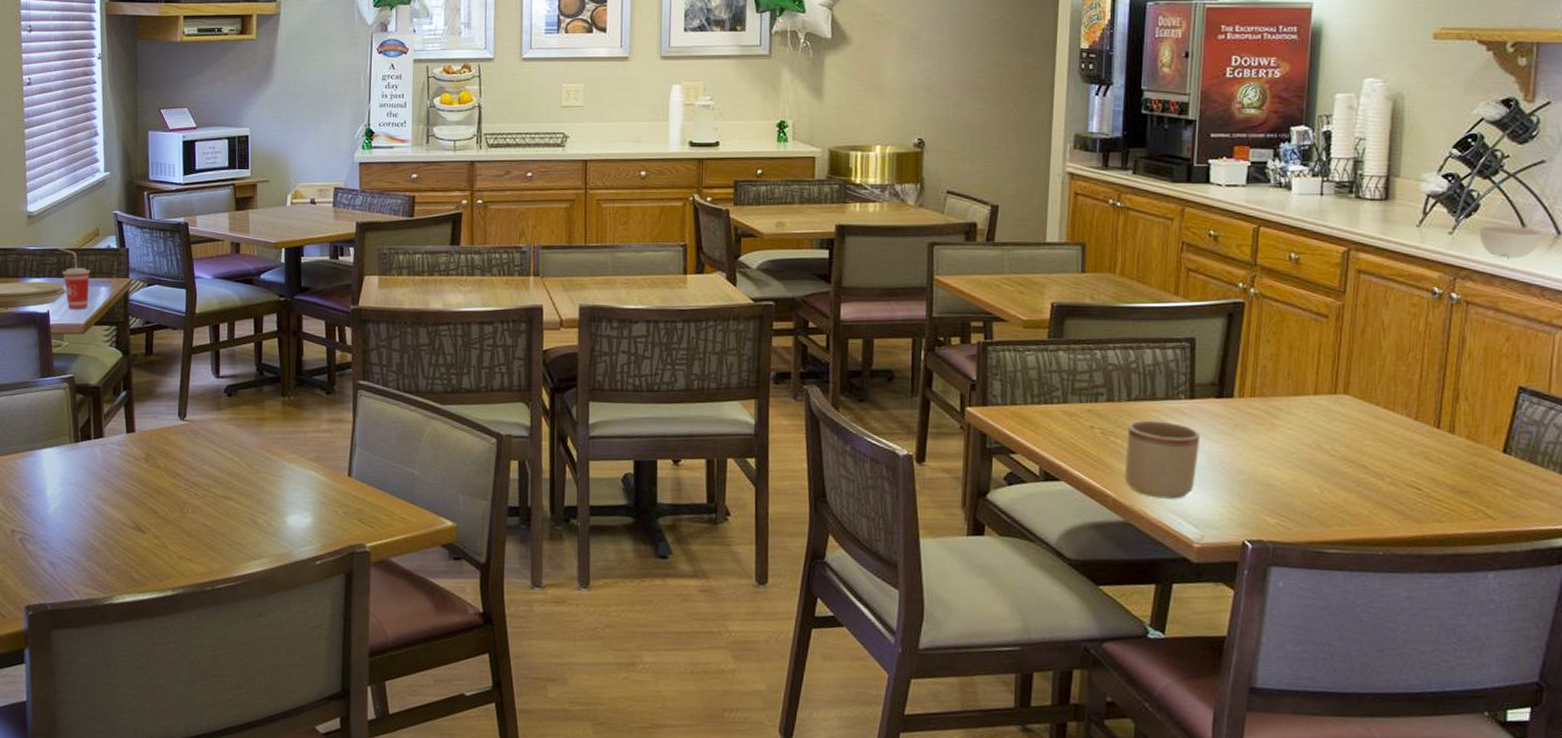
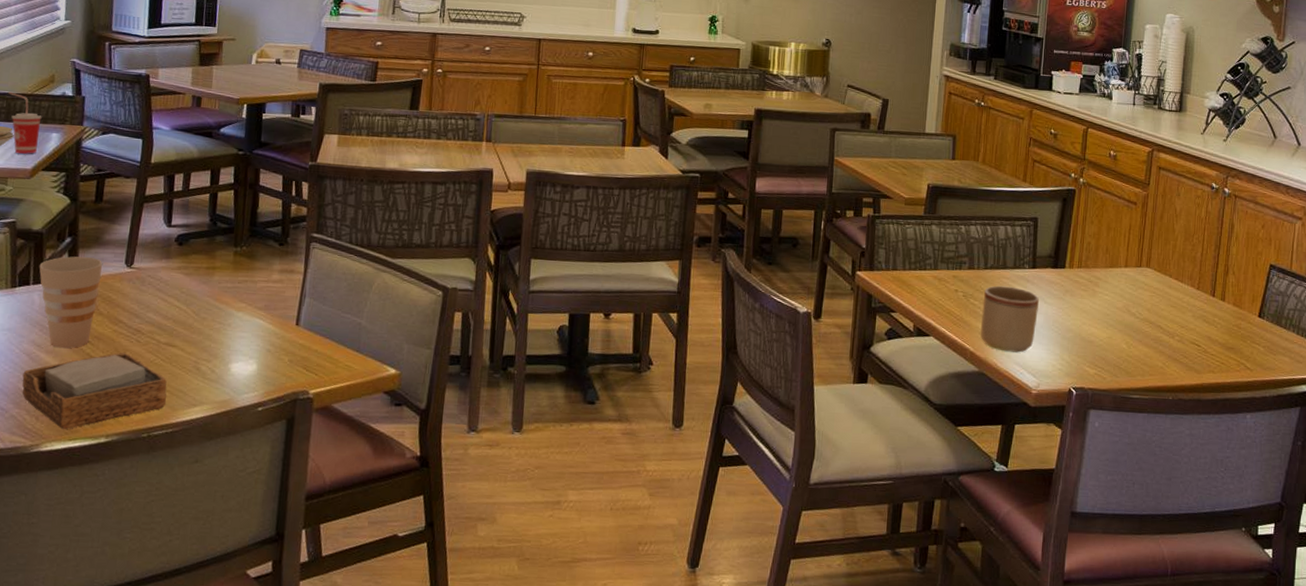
napkin holder: none [91,506,227,582] -> present [22,352,167,429]
cup: none [98,409,157,502] -> present [39,256,102,349]
soup bowl: present [1479,226,1543,259] -> none [1245,136,1289,163]

